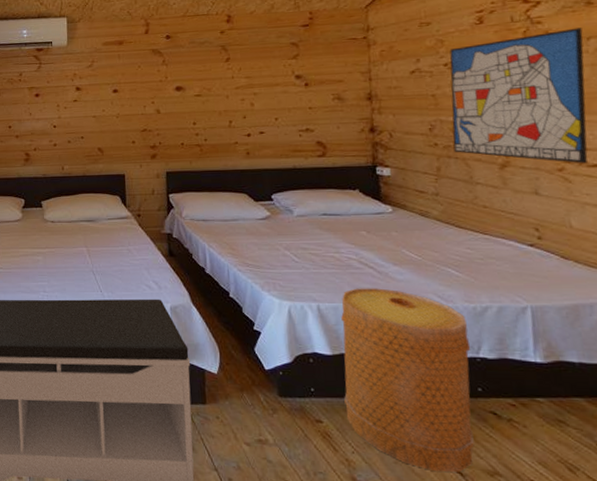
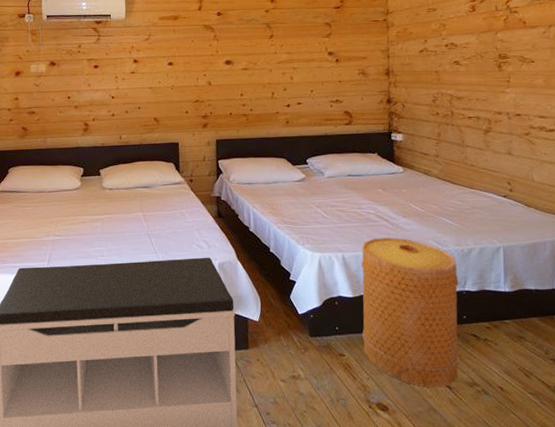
wall art: present [449,28,588,164] -> none [450,17,546,129]

